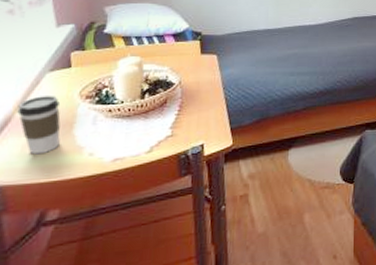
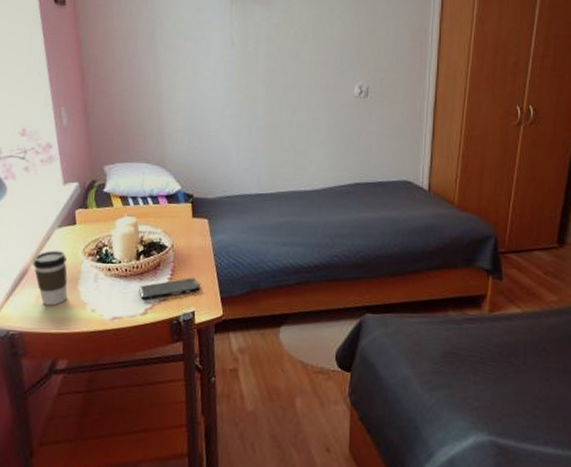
smartphone: none [143,112,209,139] -> present [139,278,199,301]

